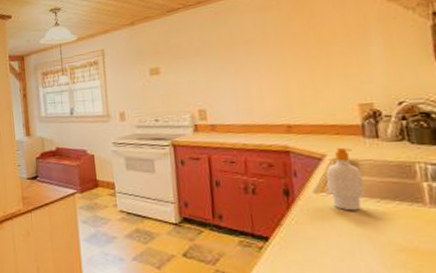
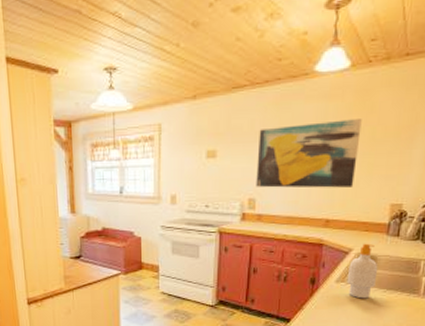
wall art: none [199,24,311,98] -> present [256,119,362,188]

